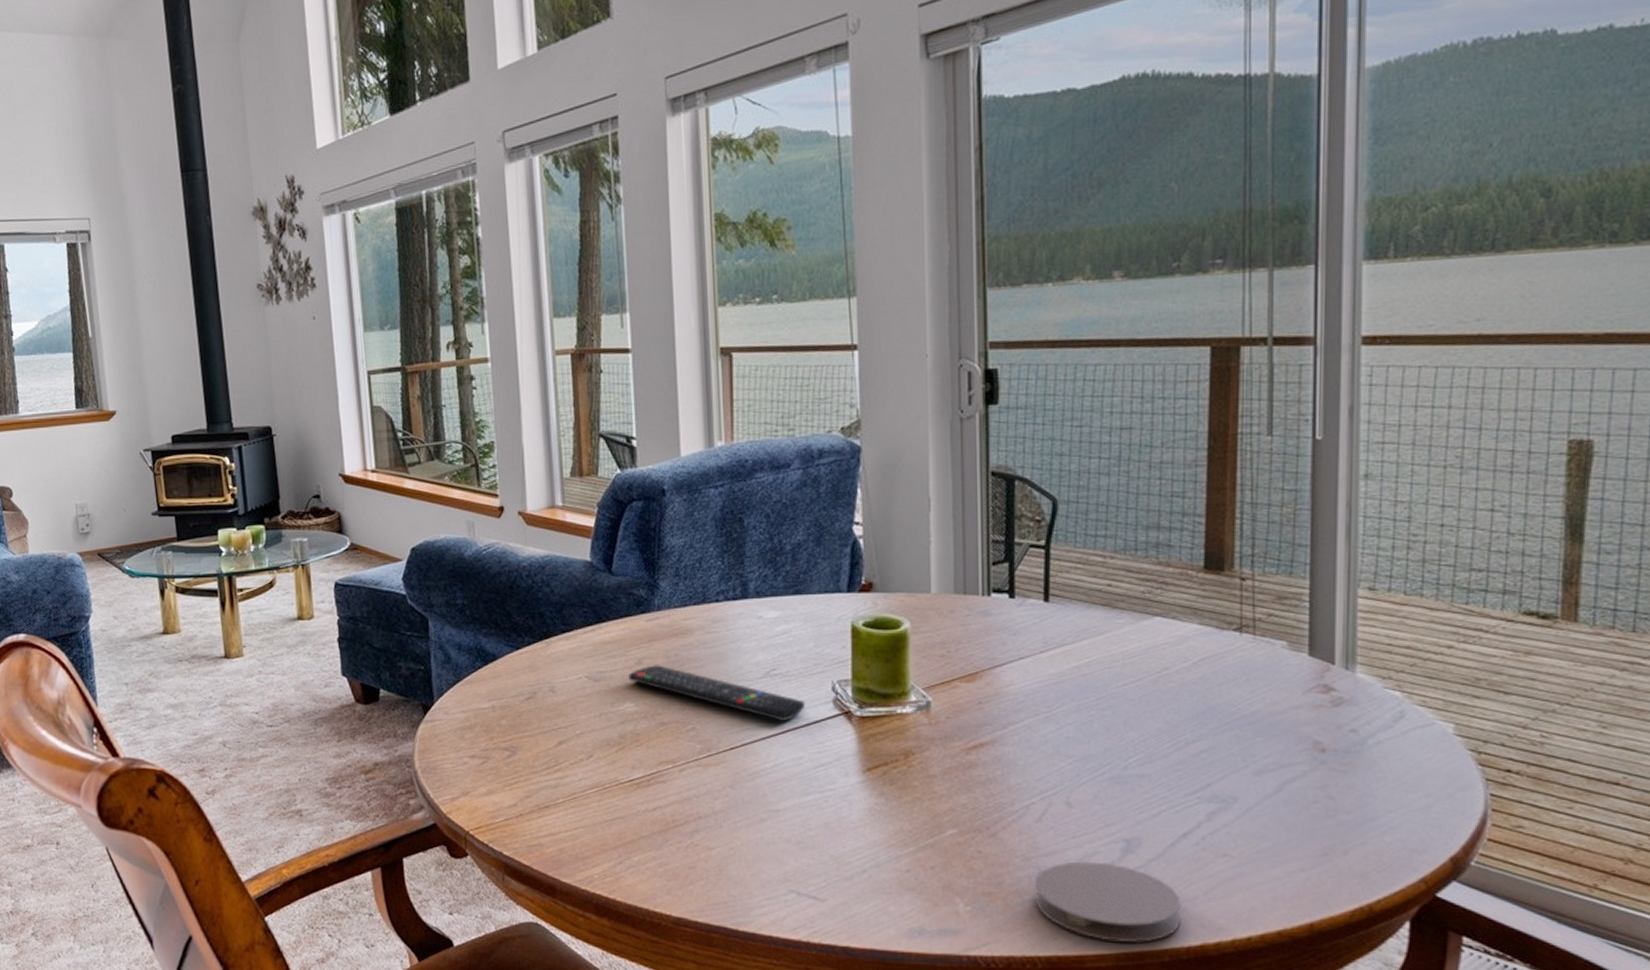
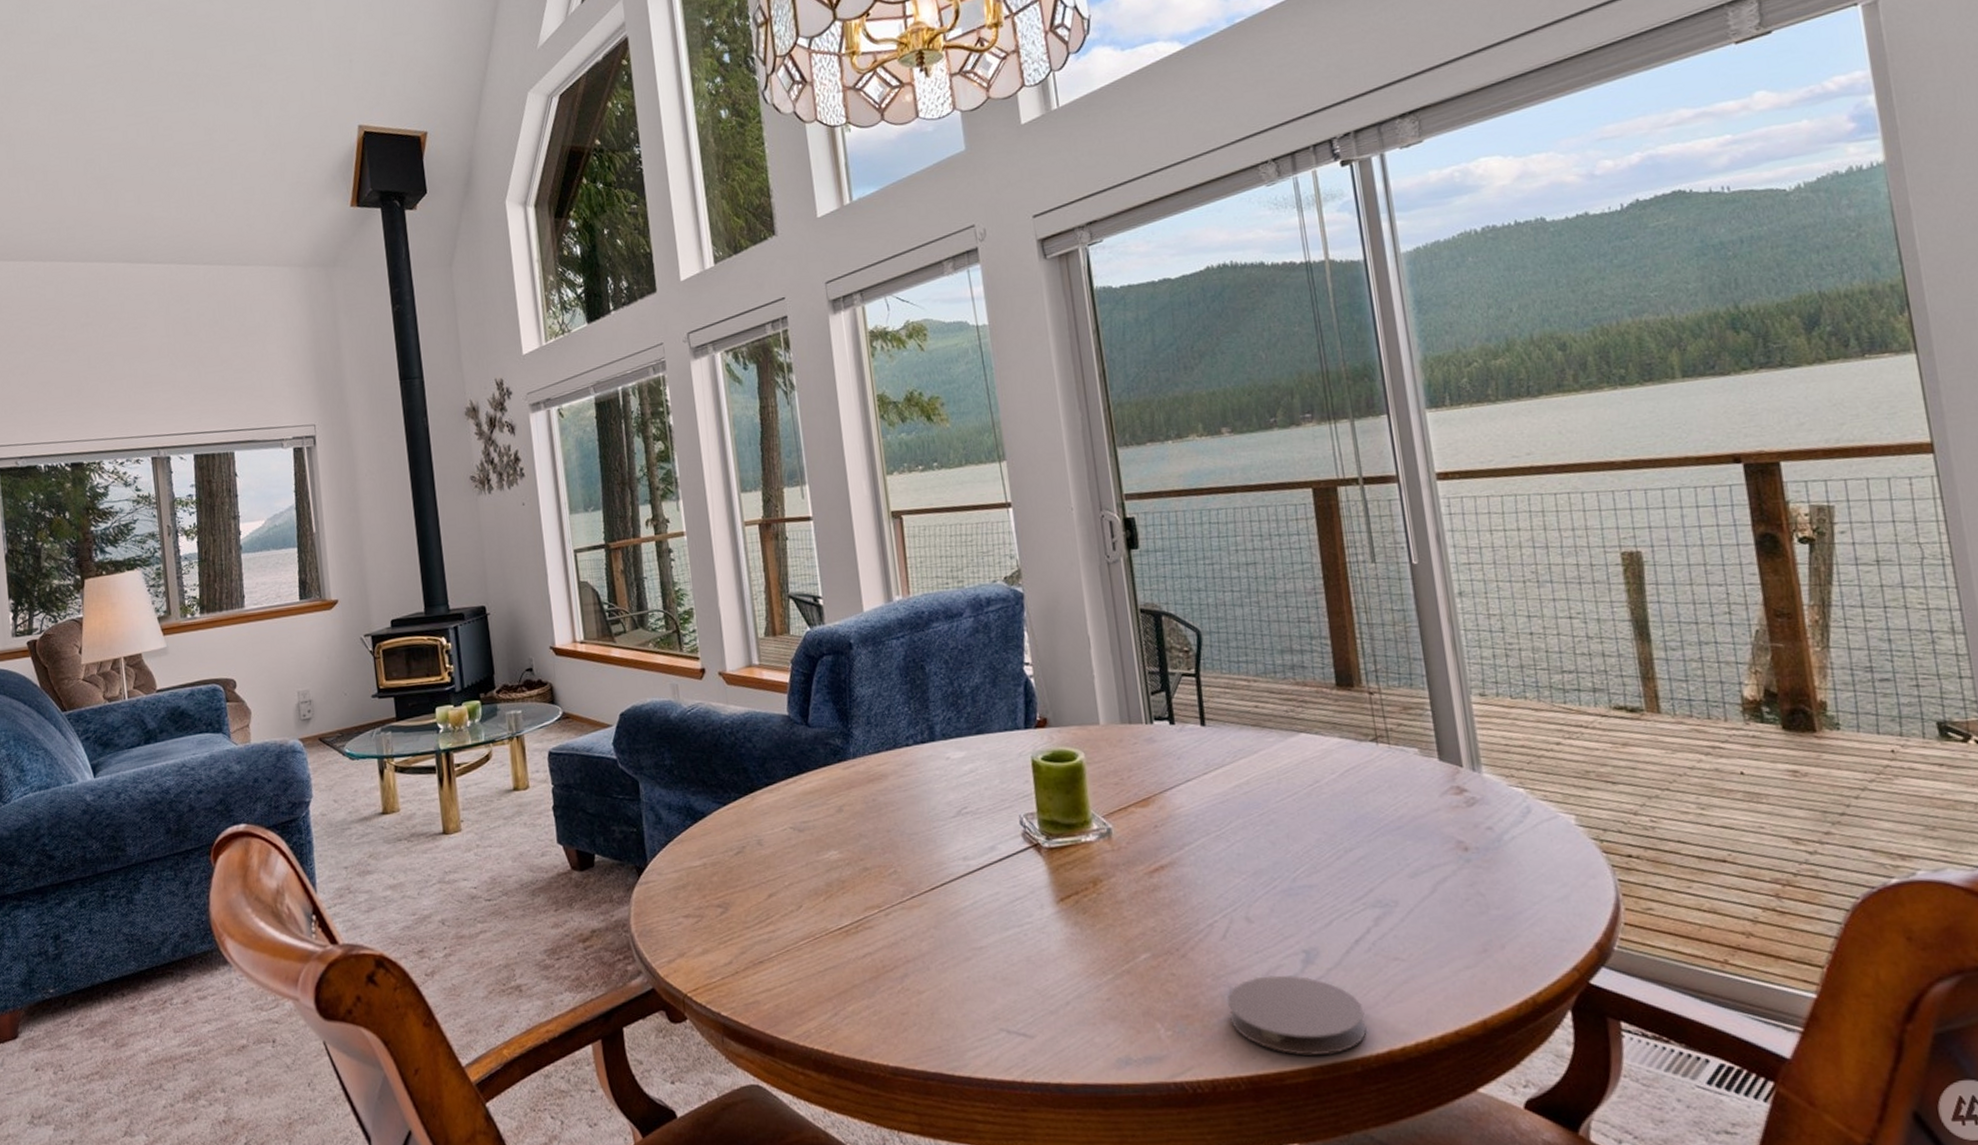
remote control: present [629,665,805,721] -> none [830,811,997,858]

